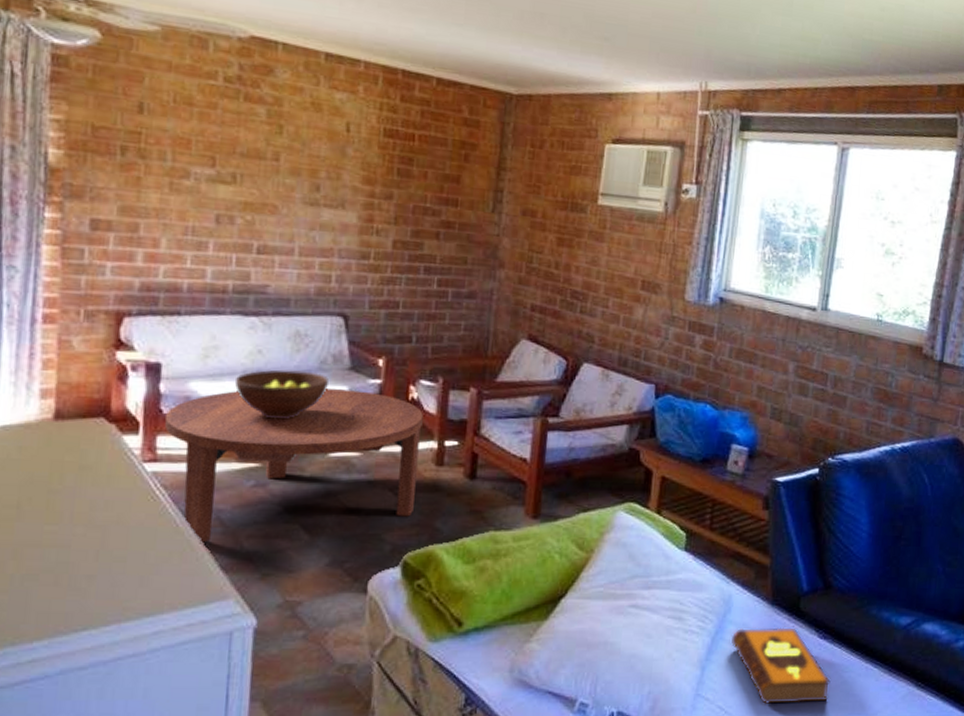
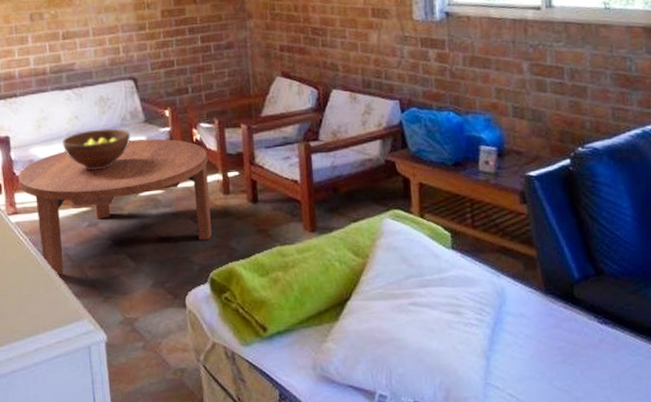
hardback book: present [731,627,831,705] -> none [510,315,619,391]

